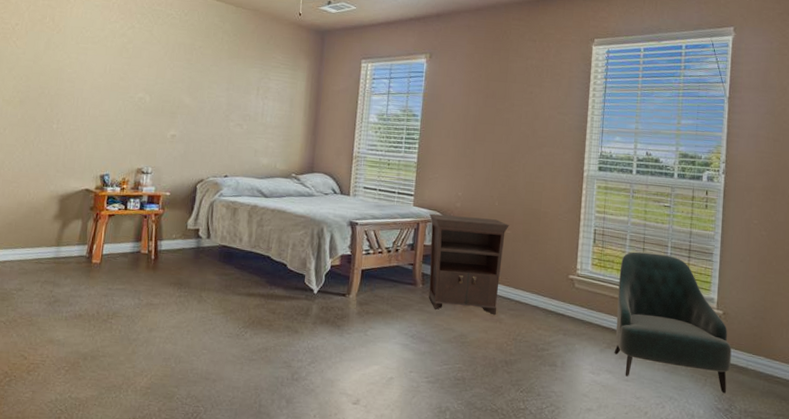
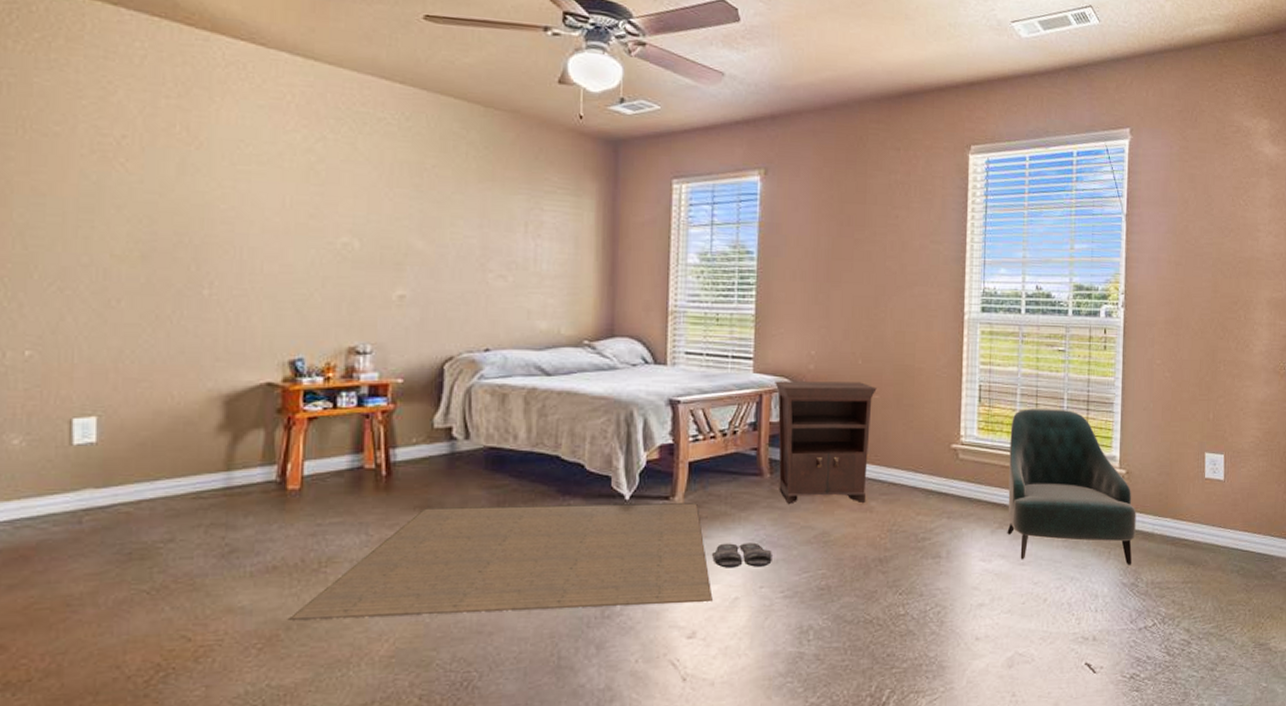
rug: none [86,284,374,378] -> present [289,503,713,620]
slippers: none [374,334,421,356] -> present [711,542,772,568]

